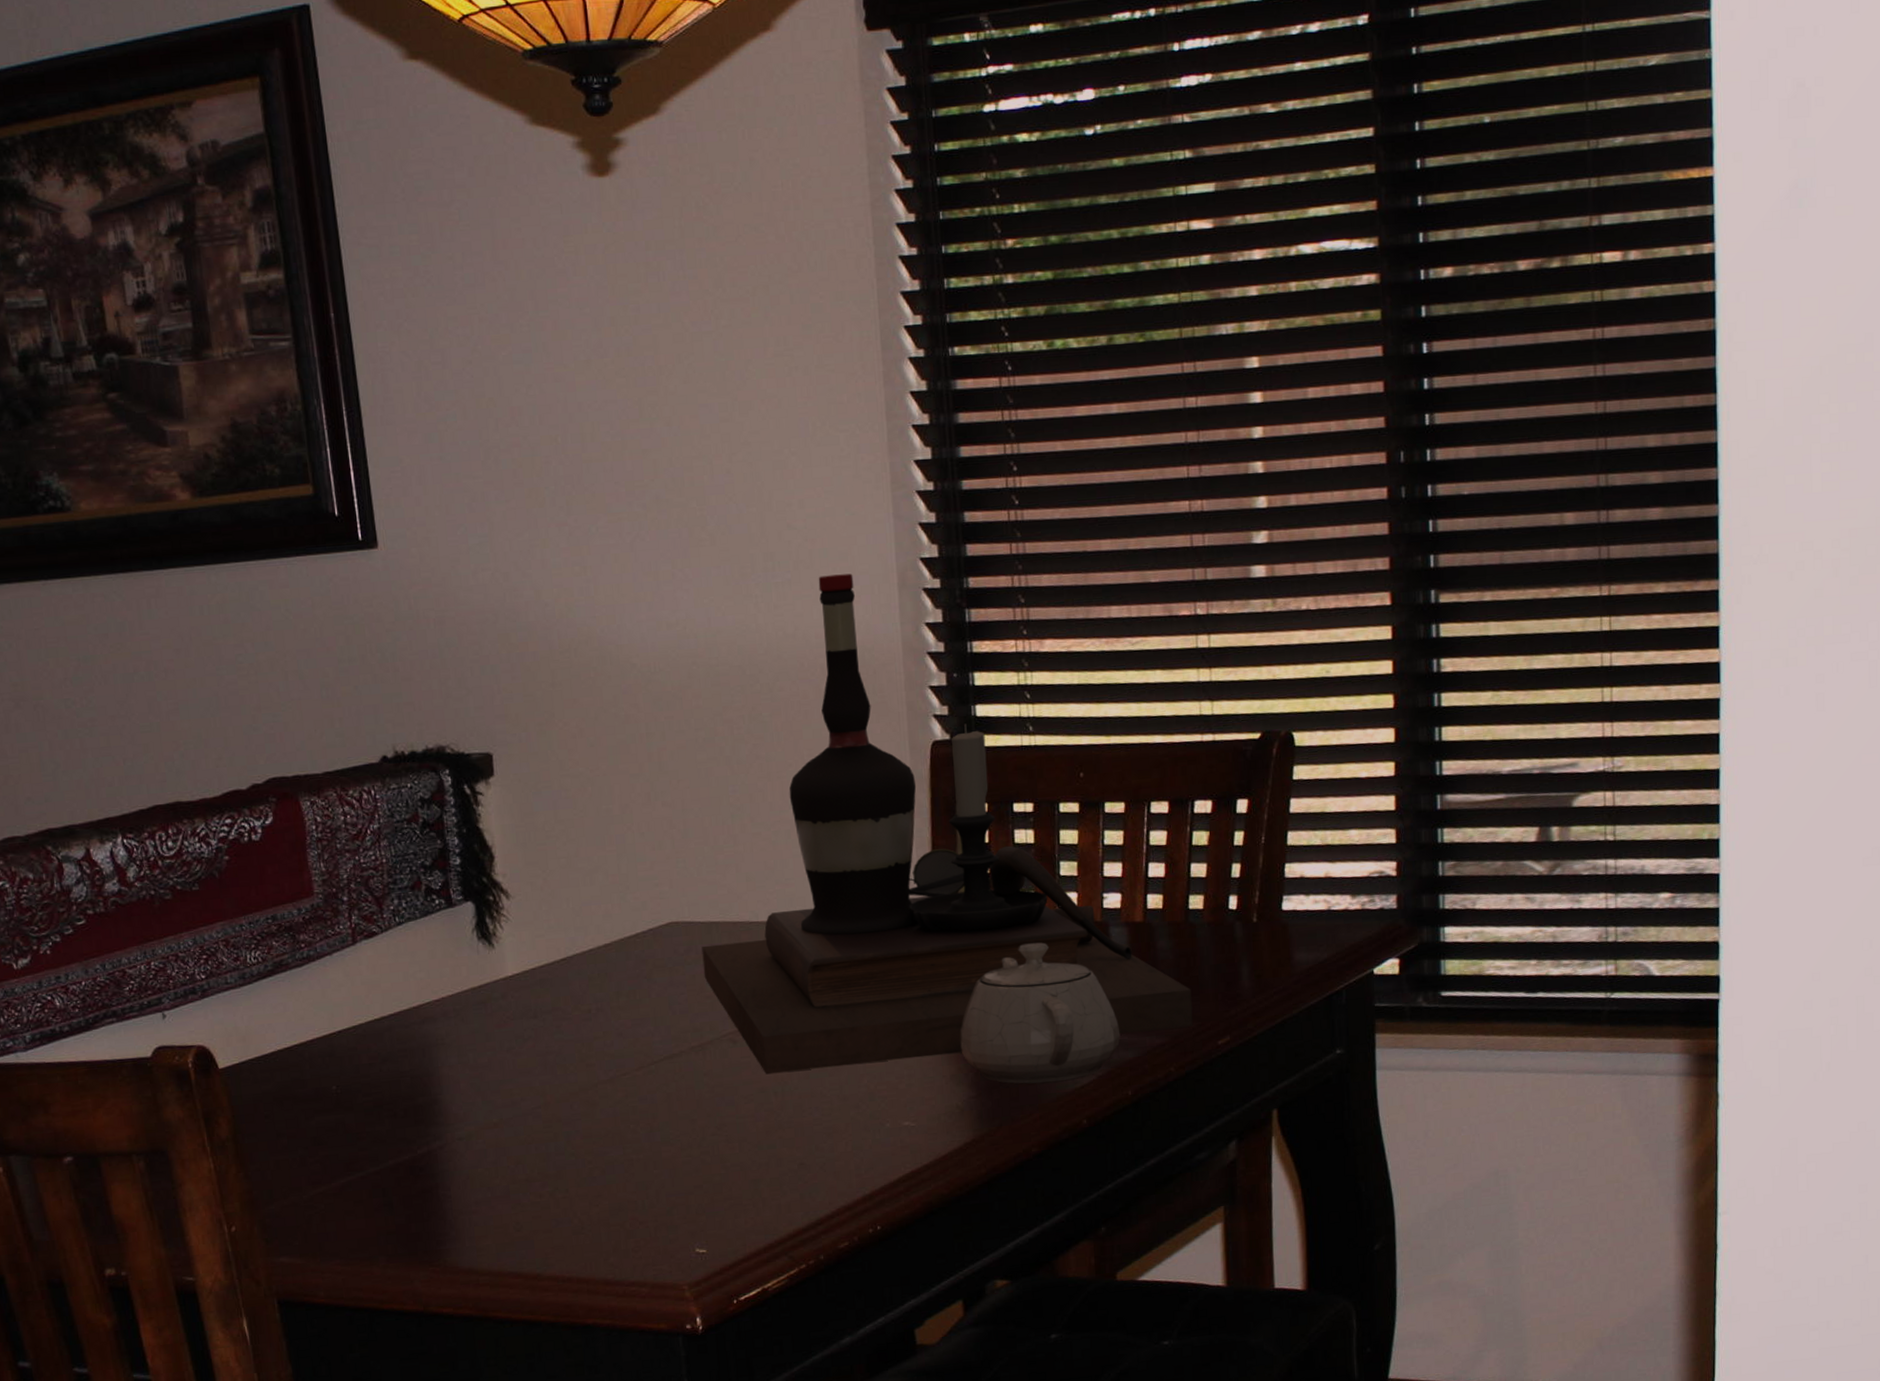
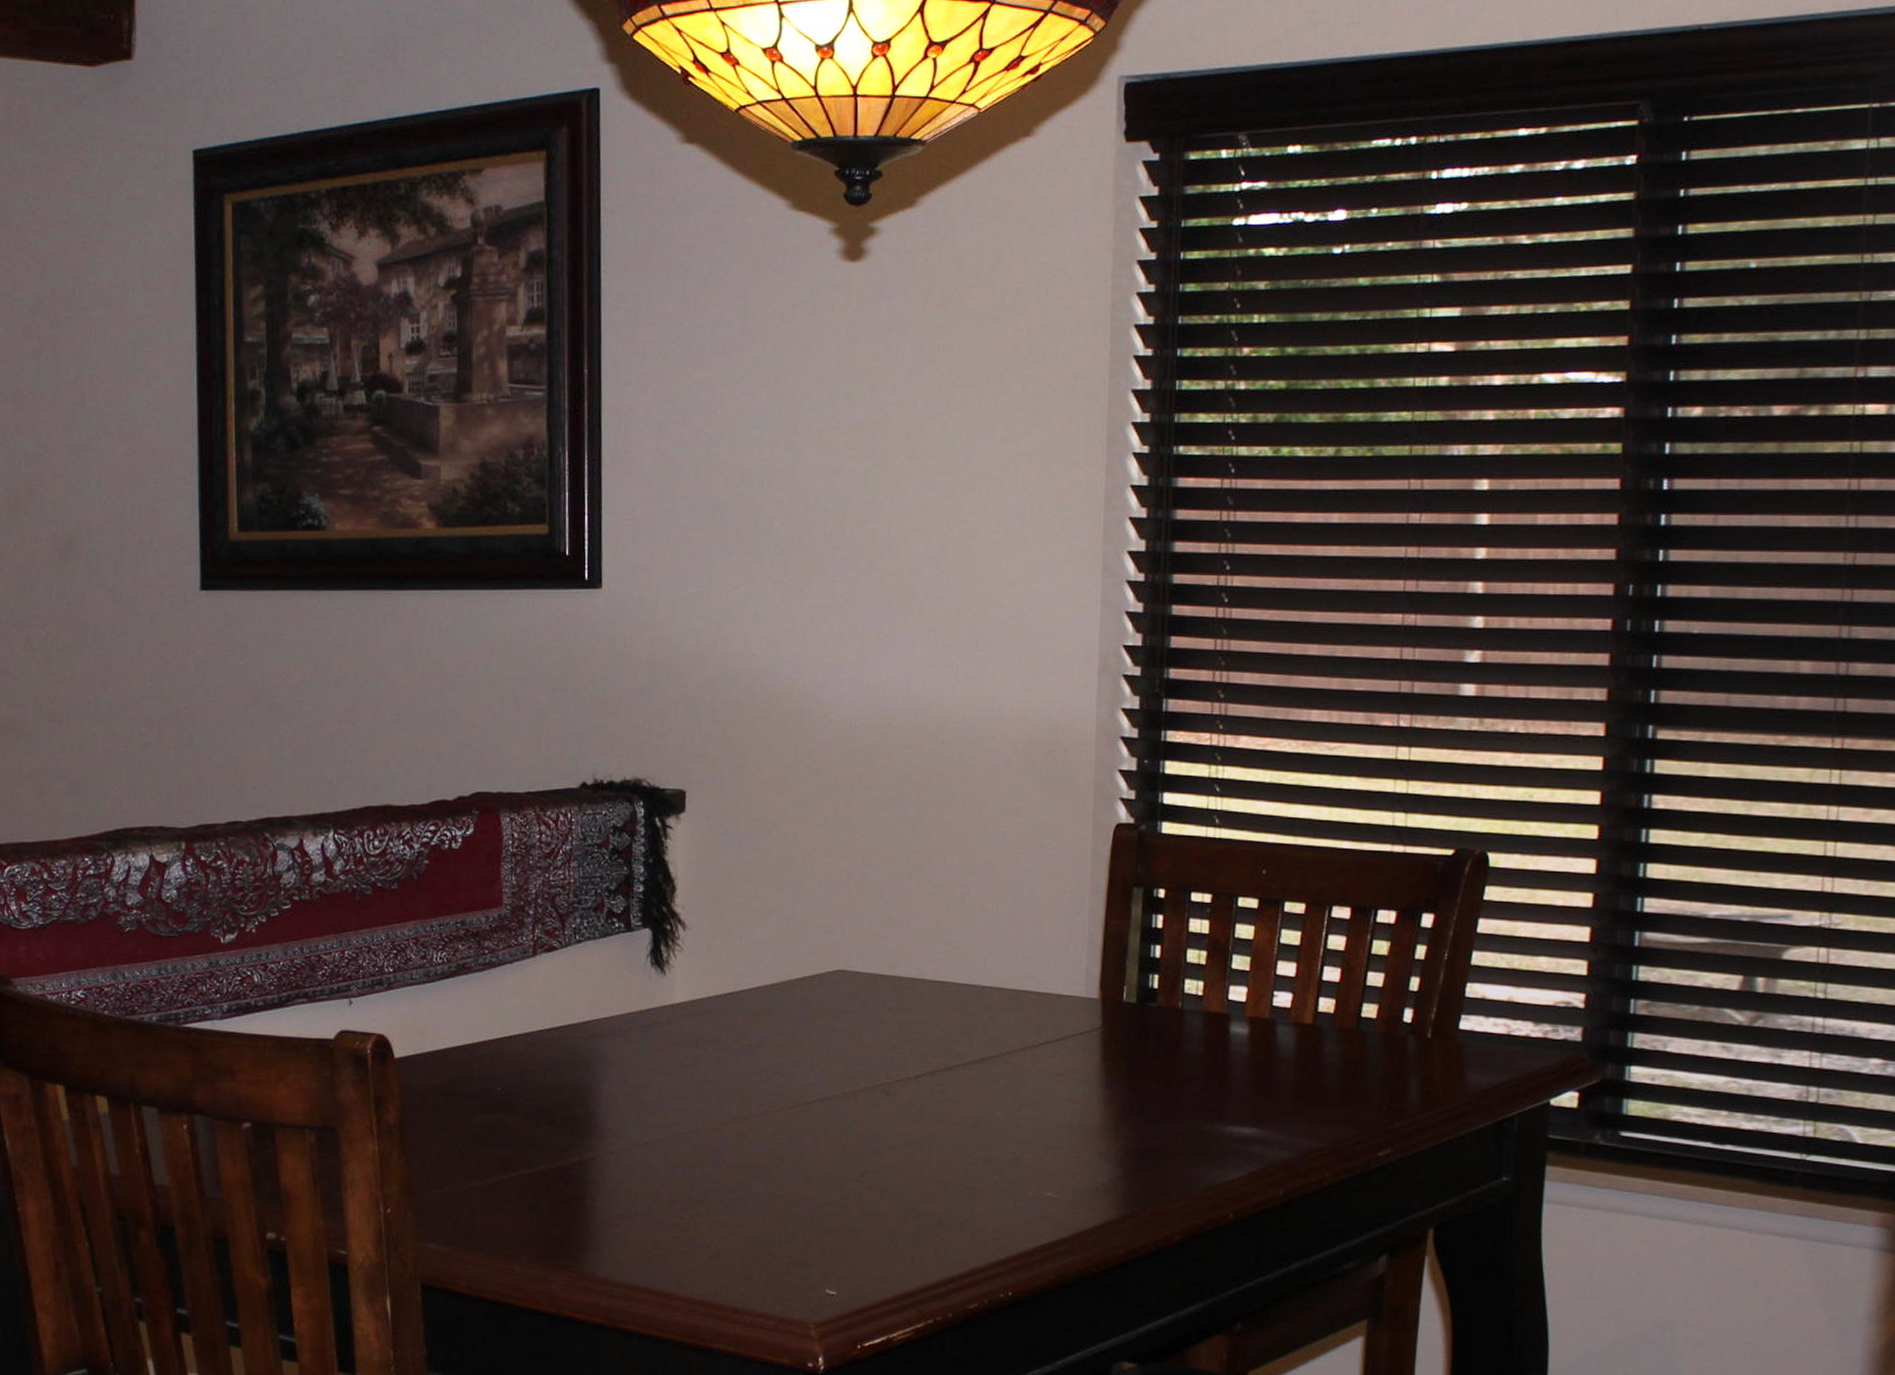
wine bottle: present [701,573,1193,1075] -> none [864,653,1356,1135]
teapot: present [960,942,1121,1085] -> none [1112,1032,1277,1173]

